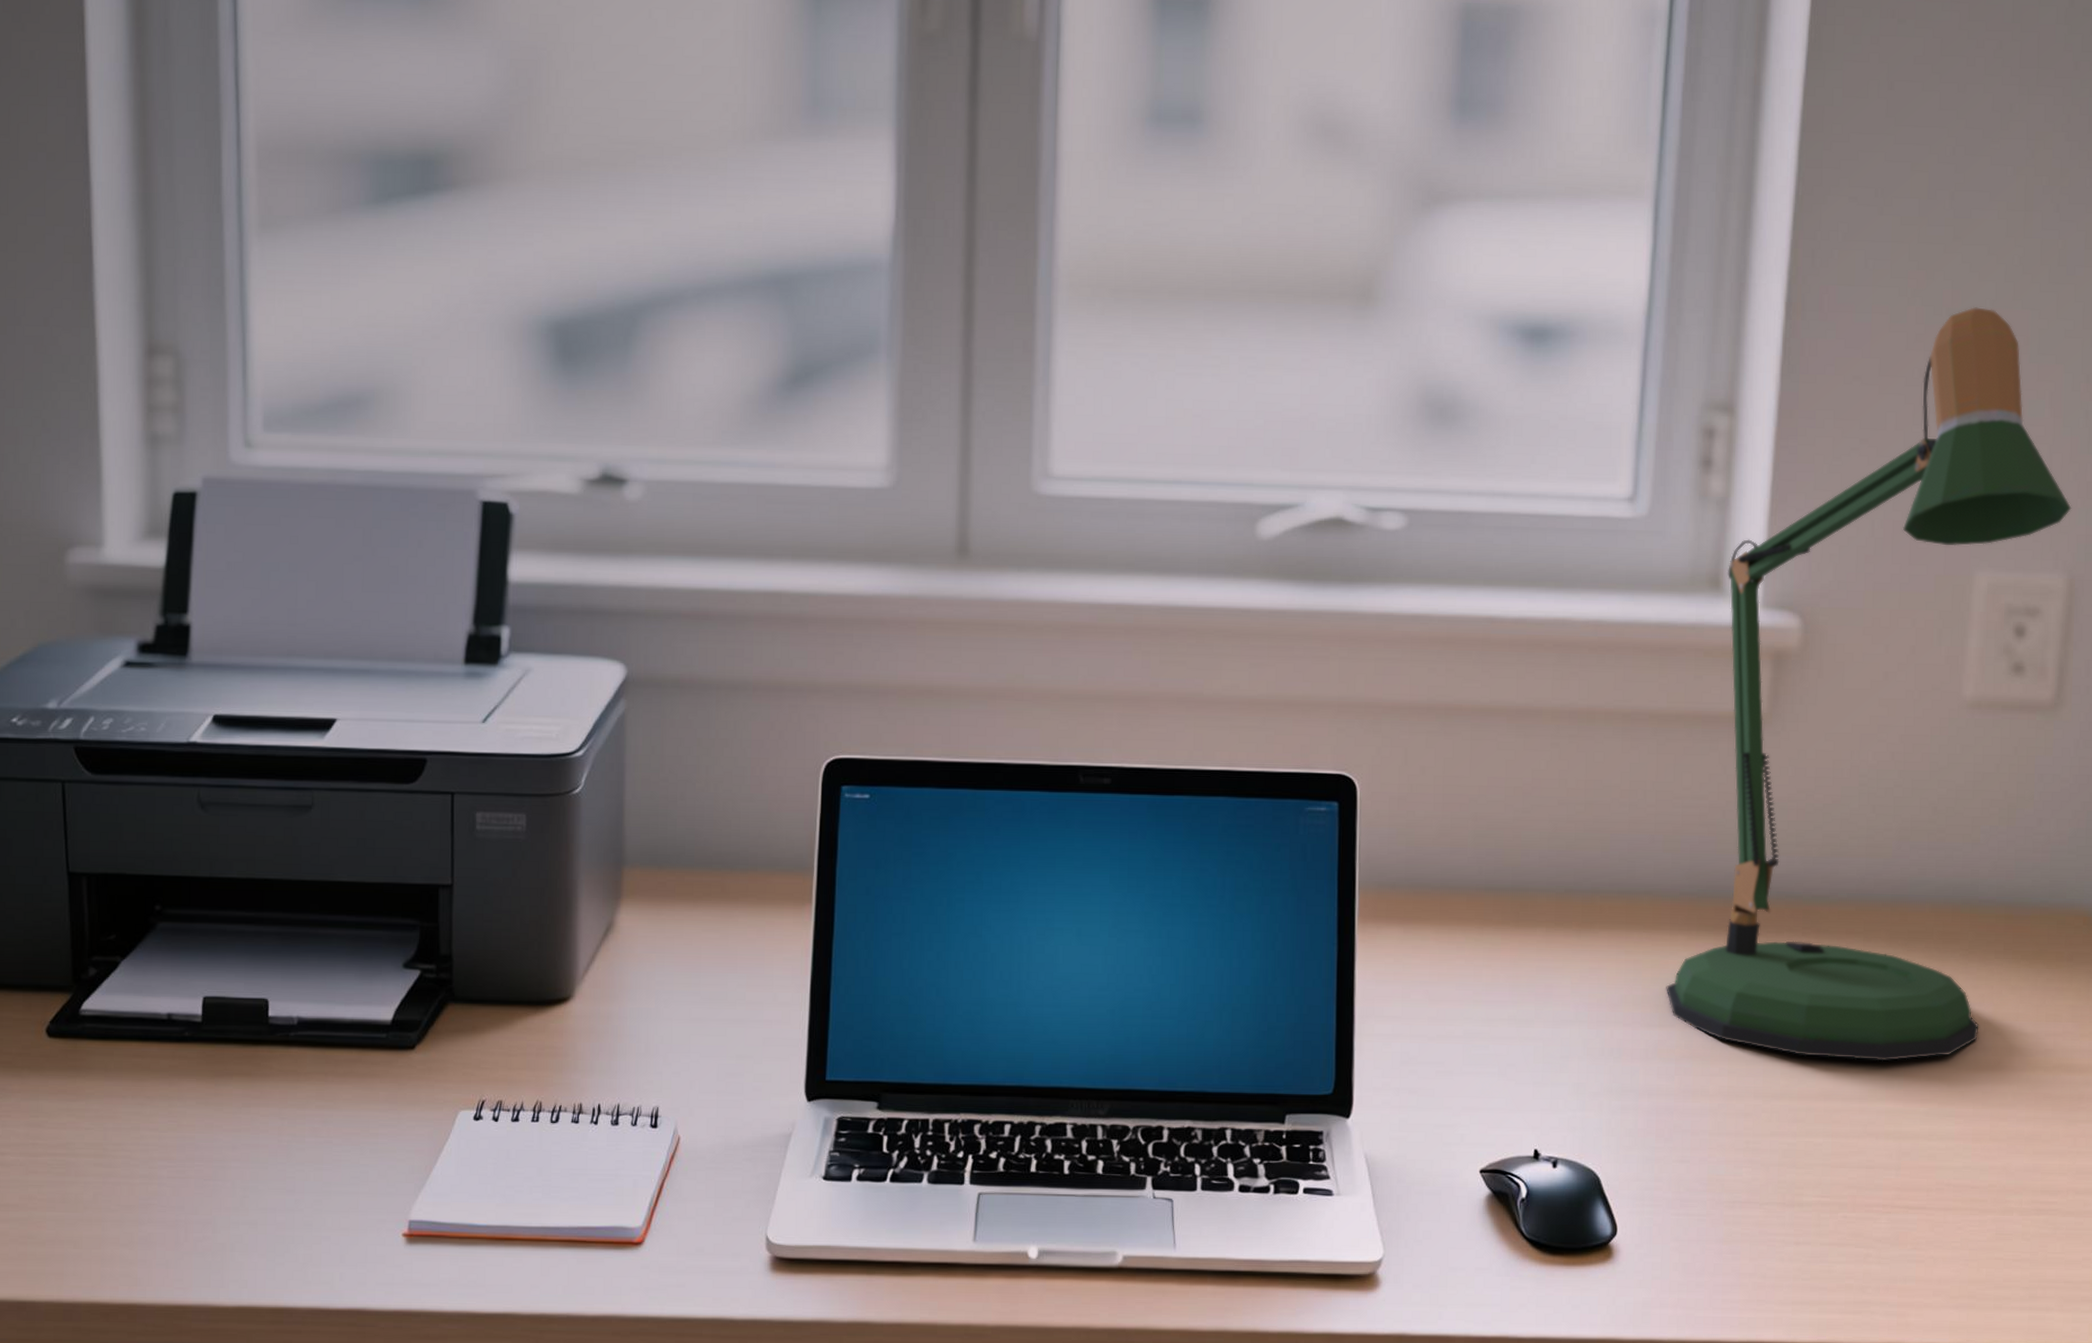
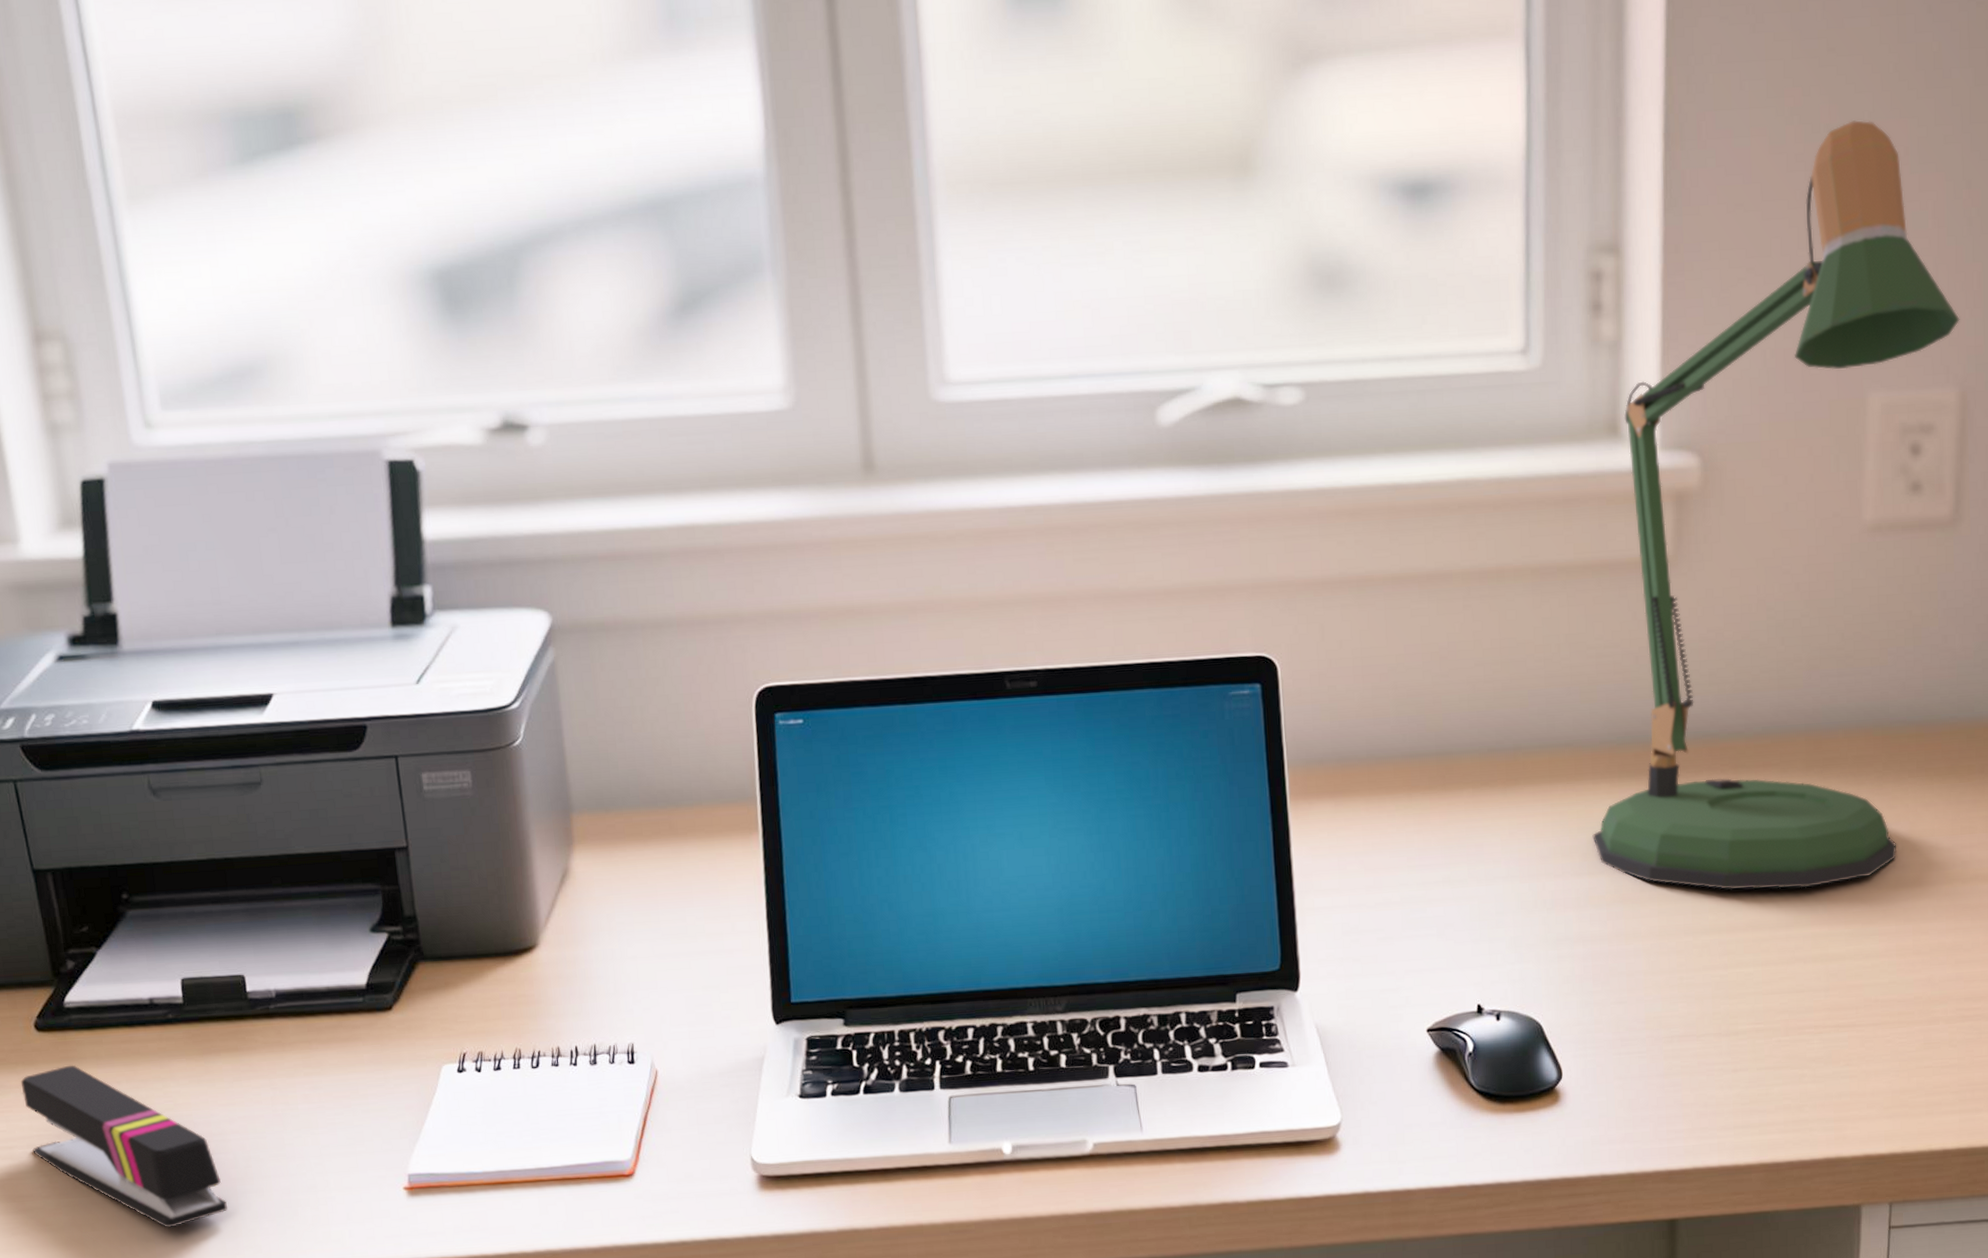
stapler: none [23,1074,219,1253] -> present [20,1065,228,1228]

